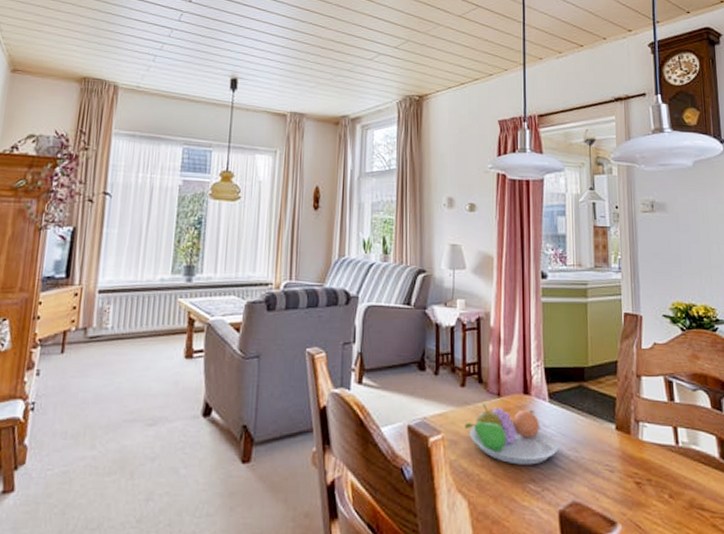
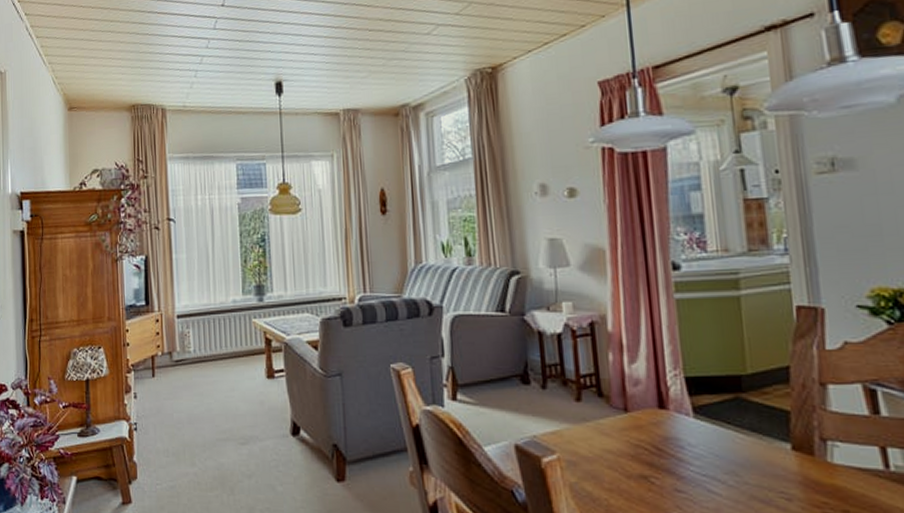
fruit bowl: present [465,404,558,465] -> none [585,421,711,490]

